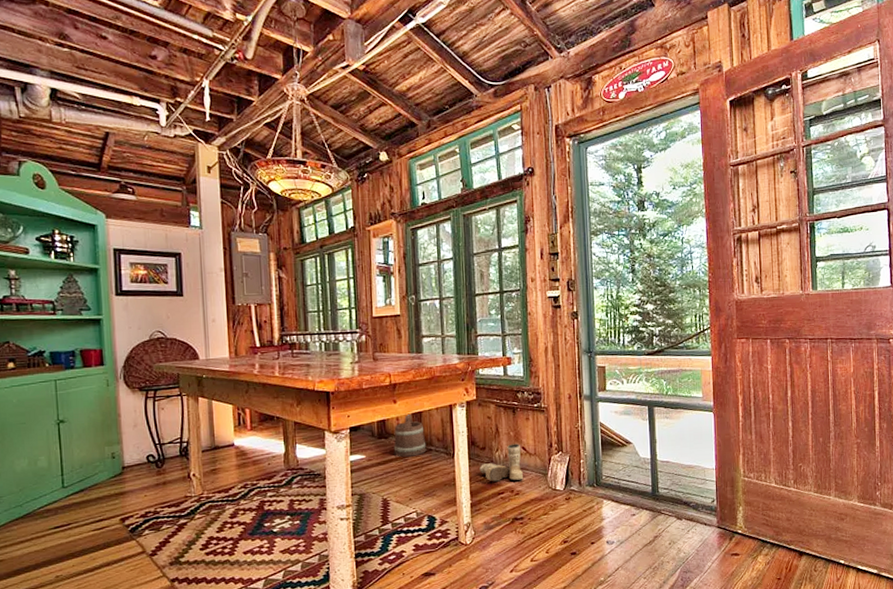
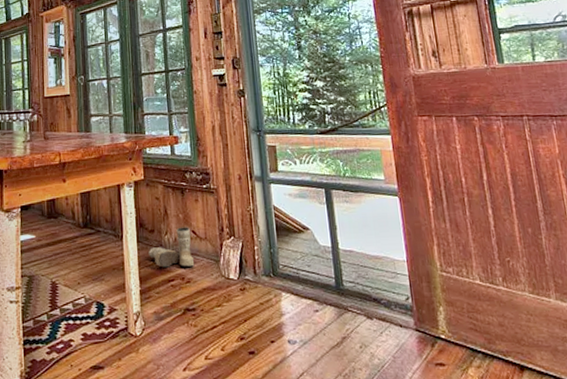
bucket: present [393,413,427,457] -> none [62,193,95,238]

